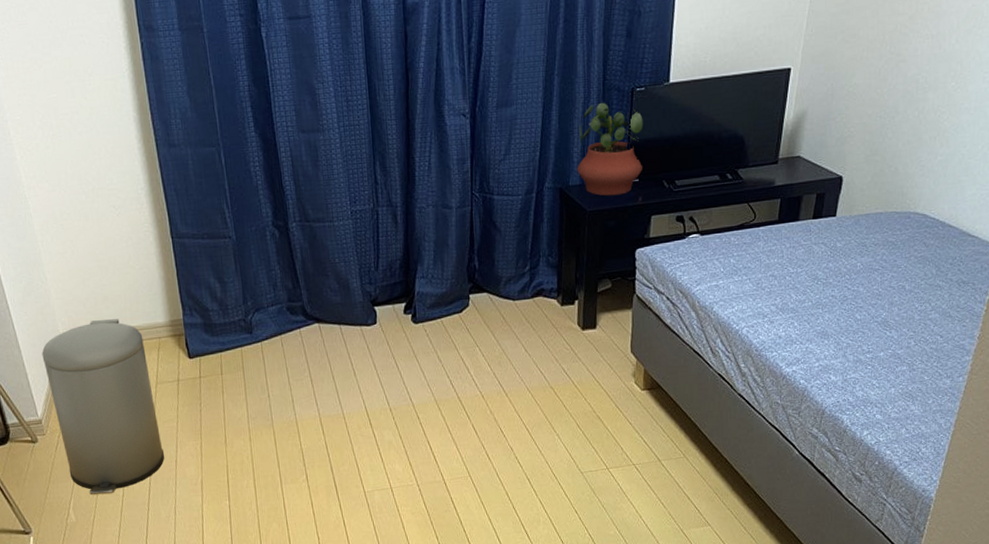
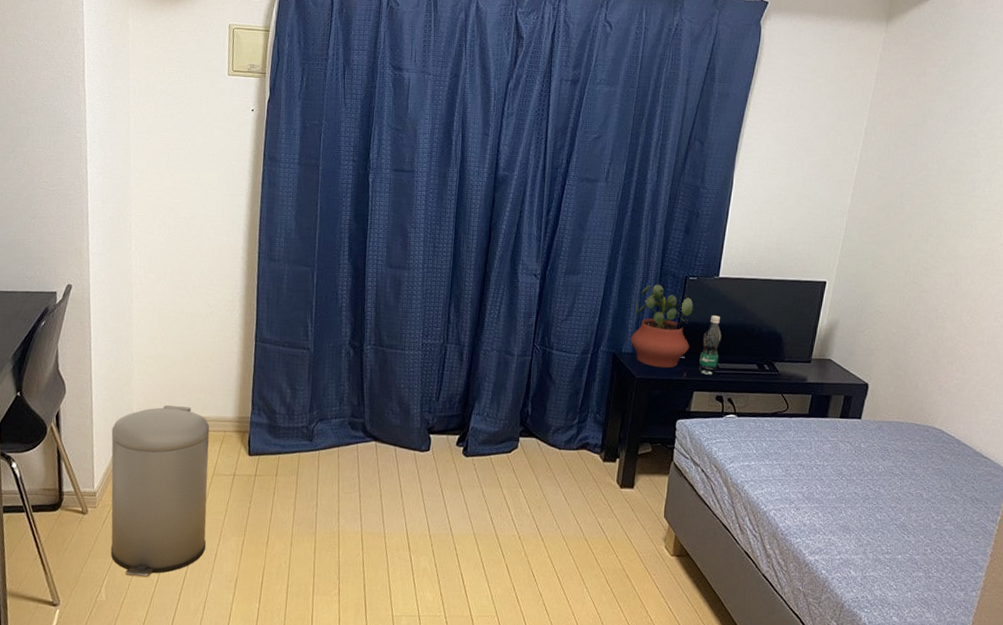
bottle: none [654,127,678,196] -> present [698,315,723,375]

